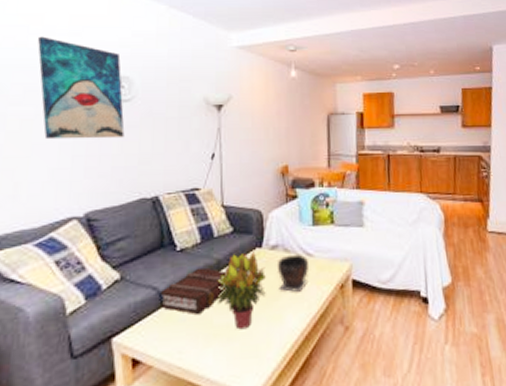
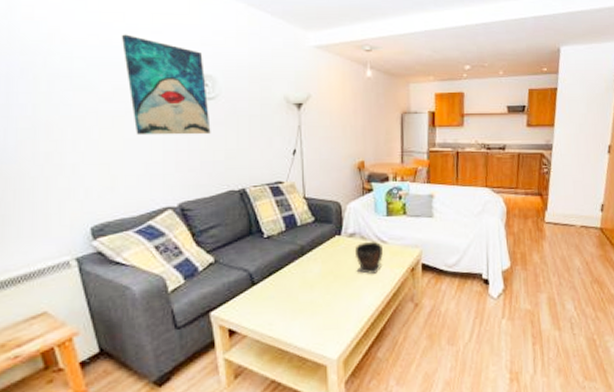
book: present [159,267,227,316] -> none [250,252,310,294]
potted plant: present [217,251,266,330] -> none [301,239,345,306]

